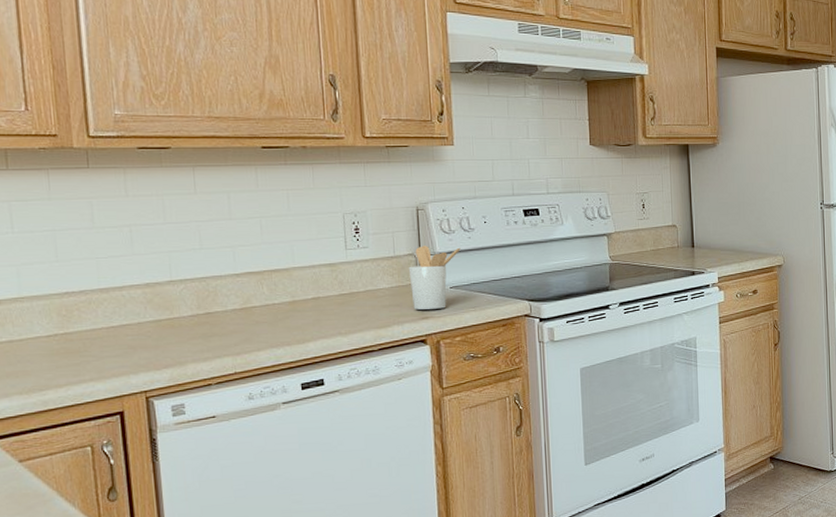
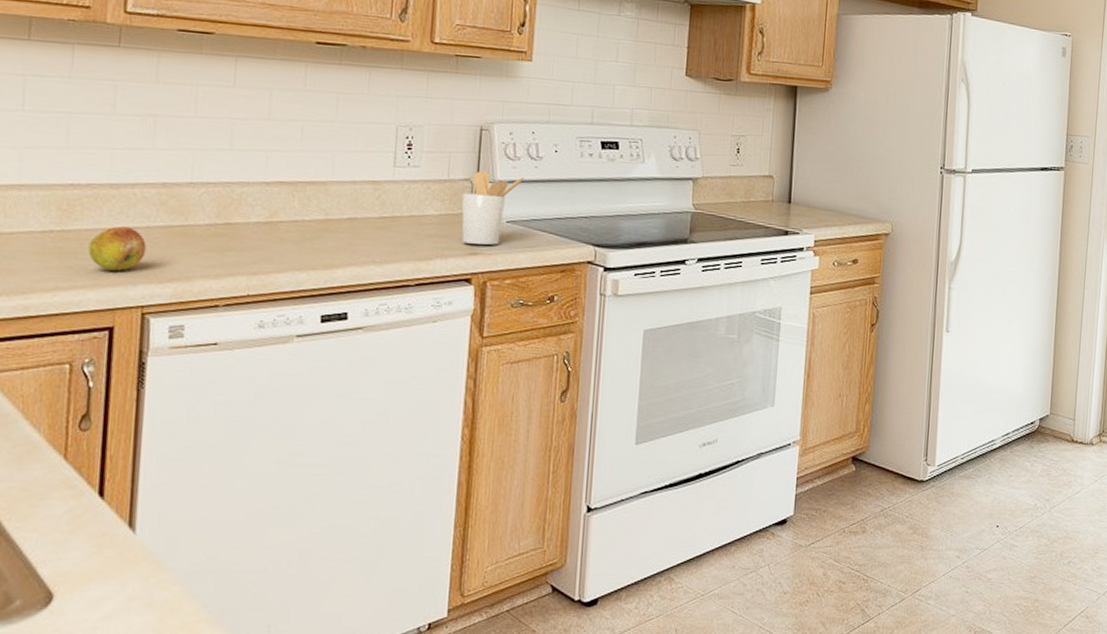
apple: none [90,325,141,364] -> present [88,226,147,271]

